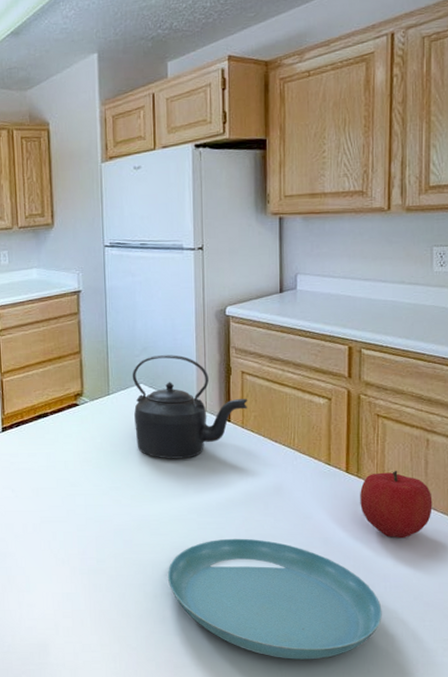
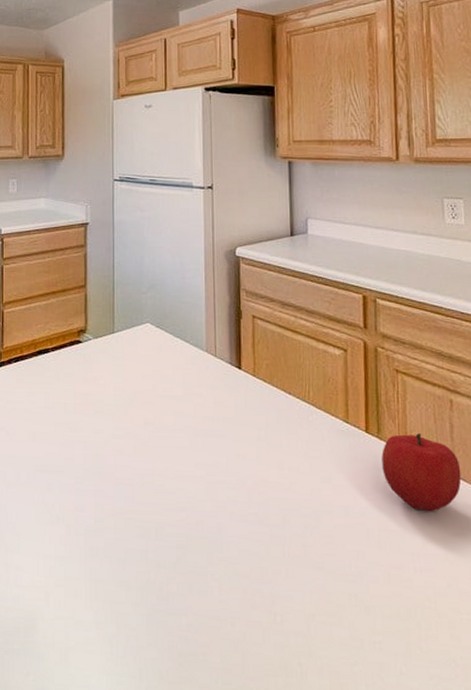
kettle: present [132,355,248,459] -> none [138,294,260,407]
saucer: present [167,538,382,660] -> none [172,501,413,655]

